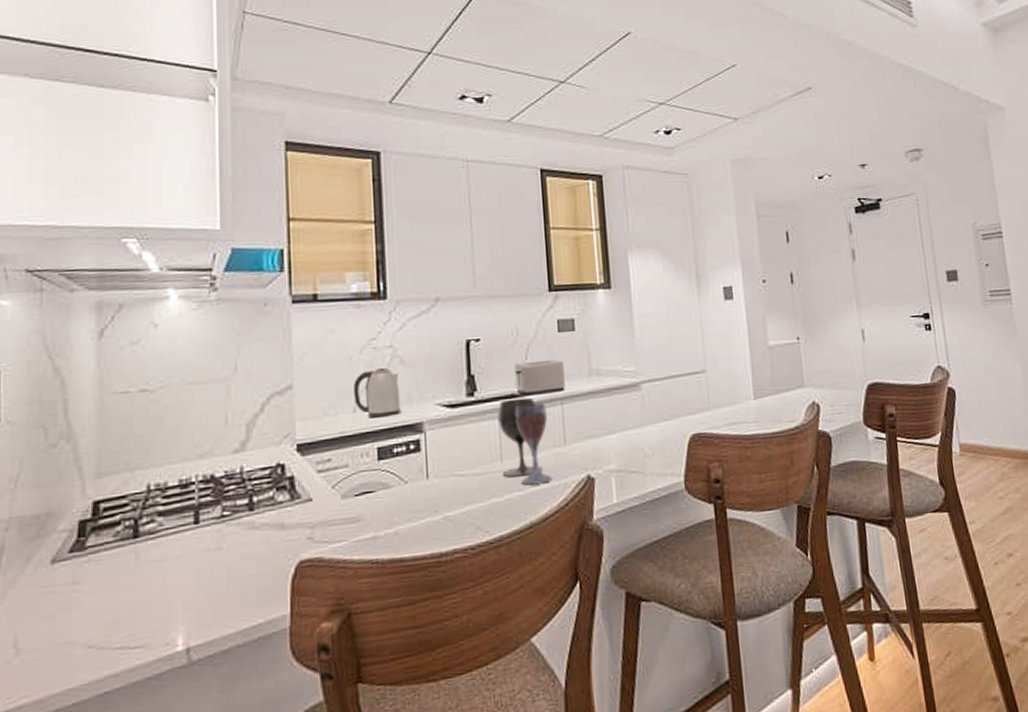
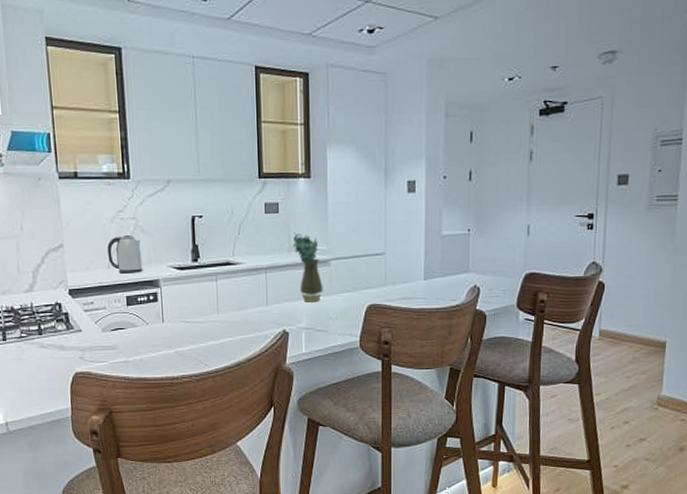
wine glass: present [498,397,542,478] -> none [216,265,249,327]
toaster: present [514,359,565,396] -> none [229,236,269,264]
cup: present [514,402,552,486] -> none [228,270,256,334]
vase: none [593,352,635,438] -> present [292,232,323,302]

